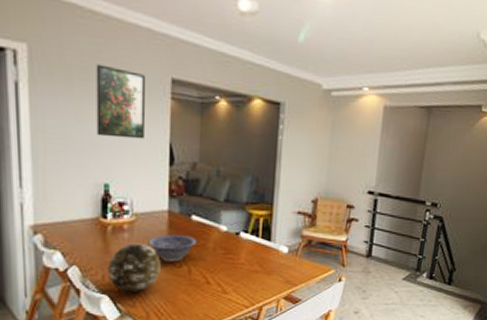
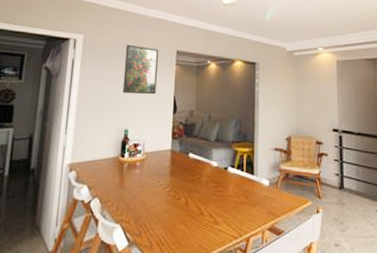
decorative orb: present [108,243,161,292] -> none [121,178,164,222]
decorative bowl: present [148,234,198,262] -> none [154,169,194,195]

